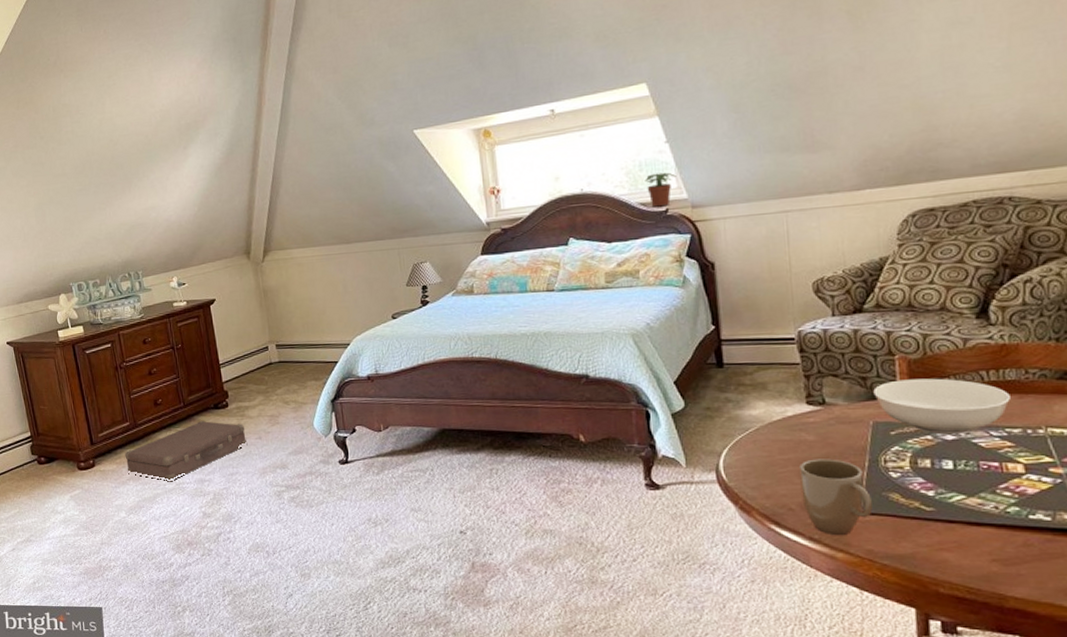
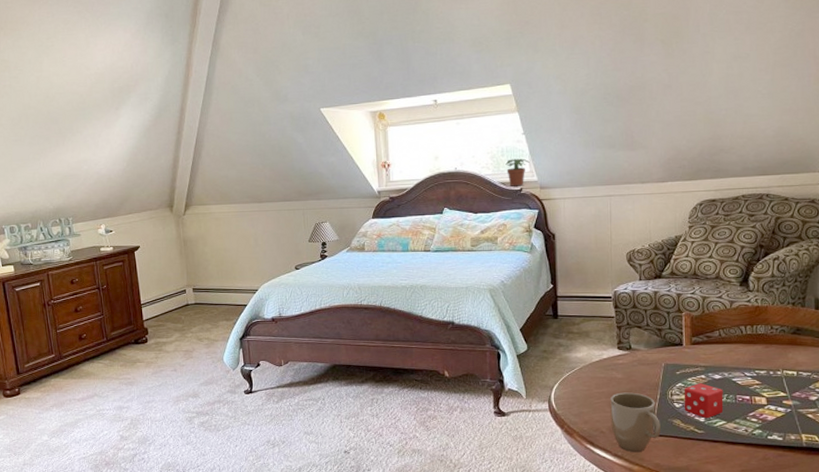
suitcase: present [125,420,248,482] -> none [49,353,164,409]
bowl: present [873,378,1010,435] -> none [666,331,760,375]
dice: none [902,446,961,492] -> present [684,383,724,419]

